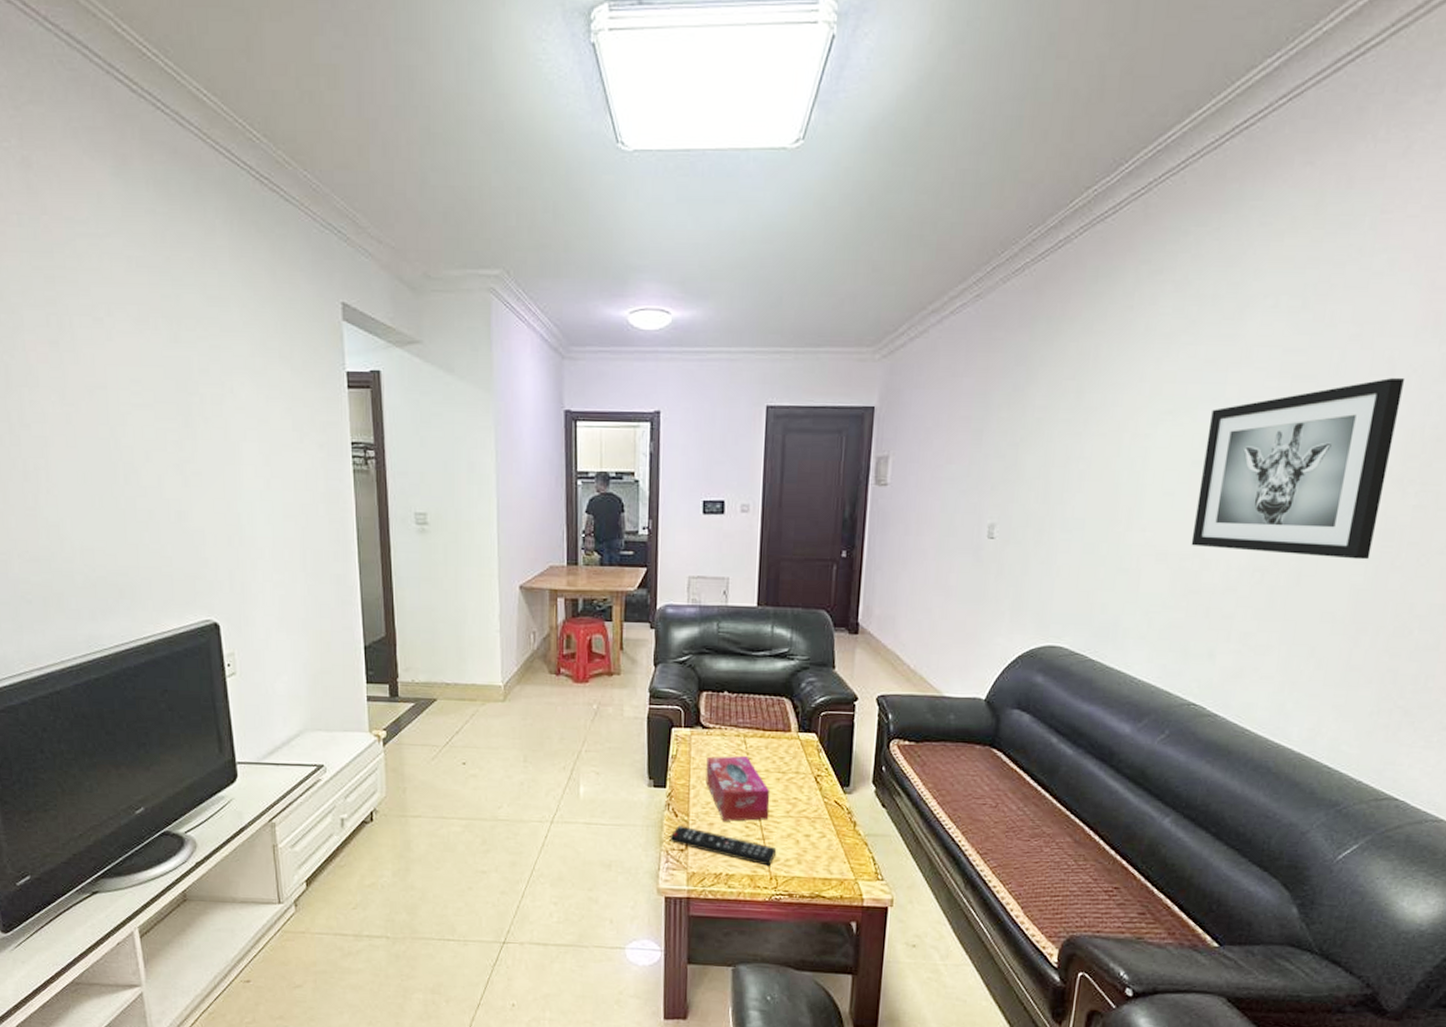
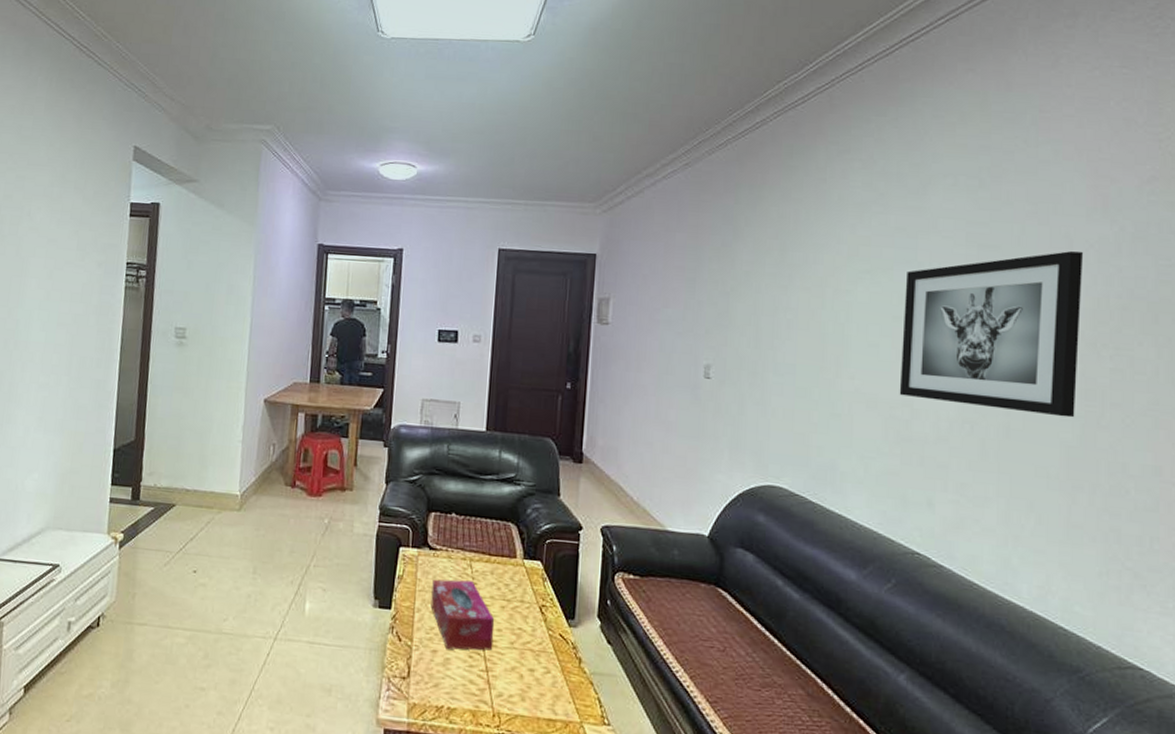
remote control: present [669,825,777,866] -> none [391,651,501,701]

